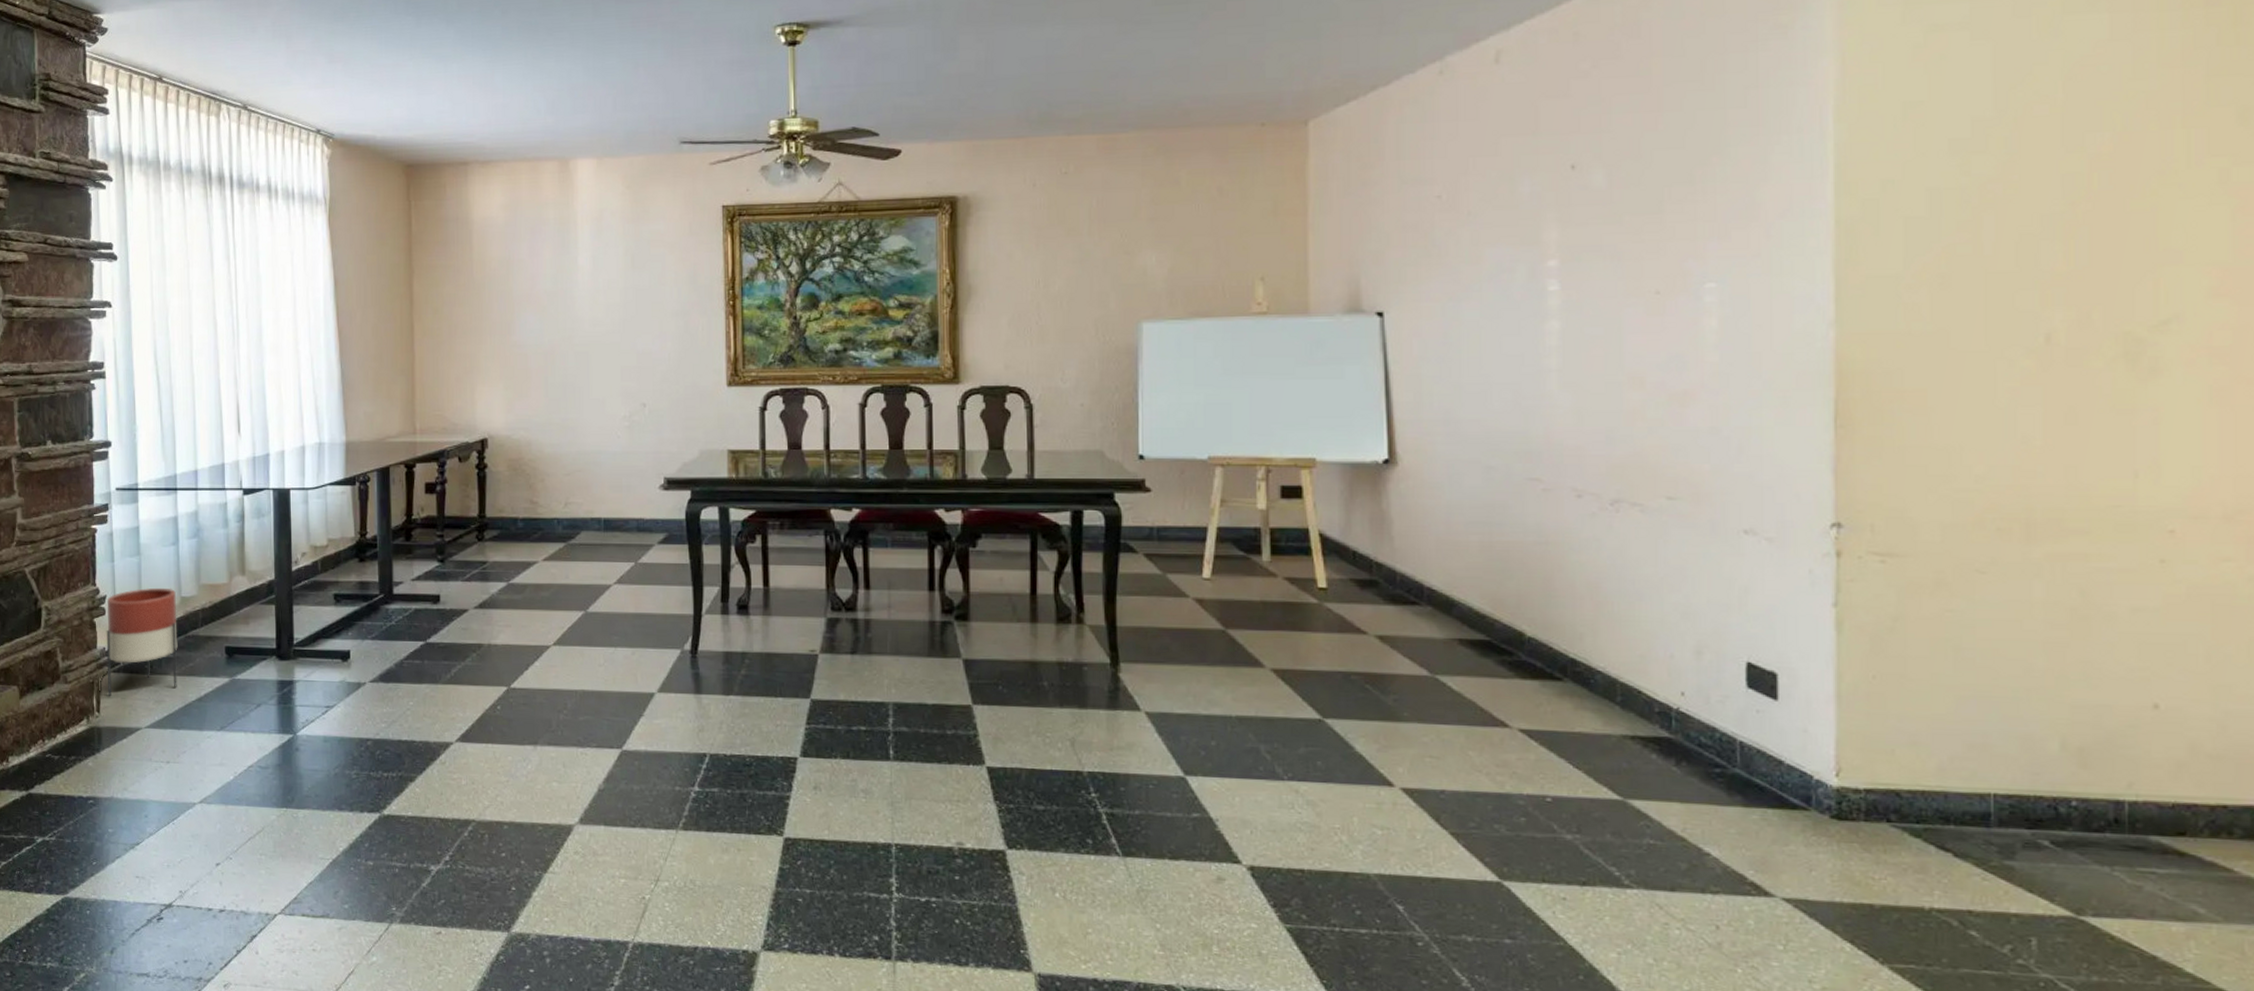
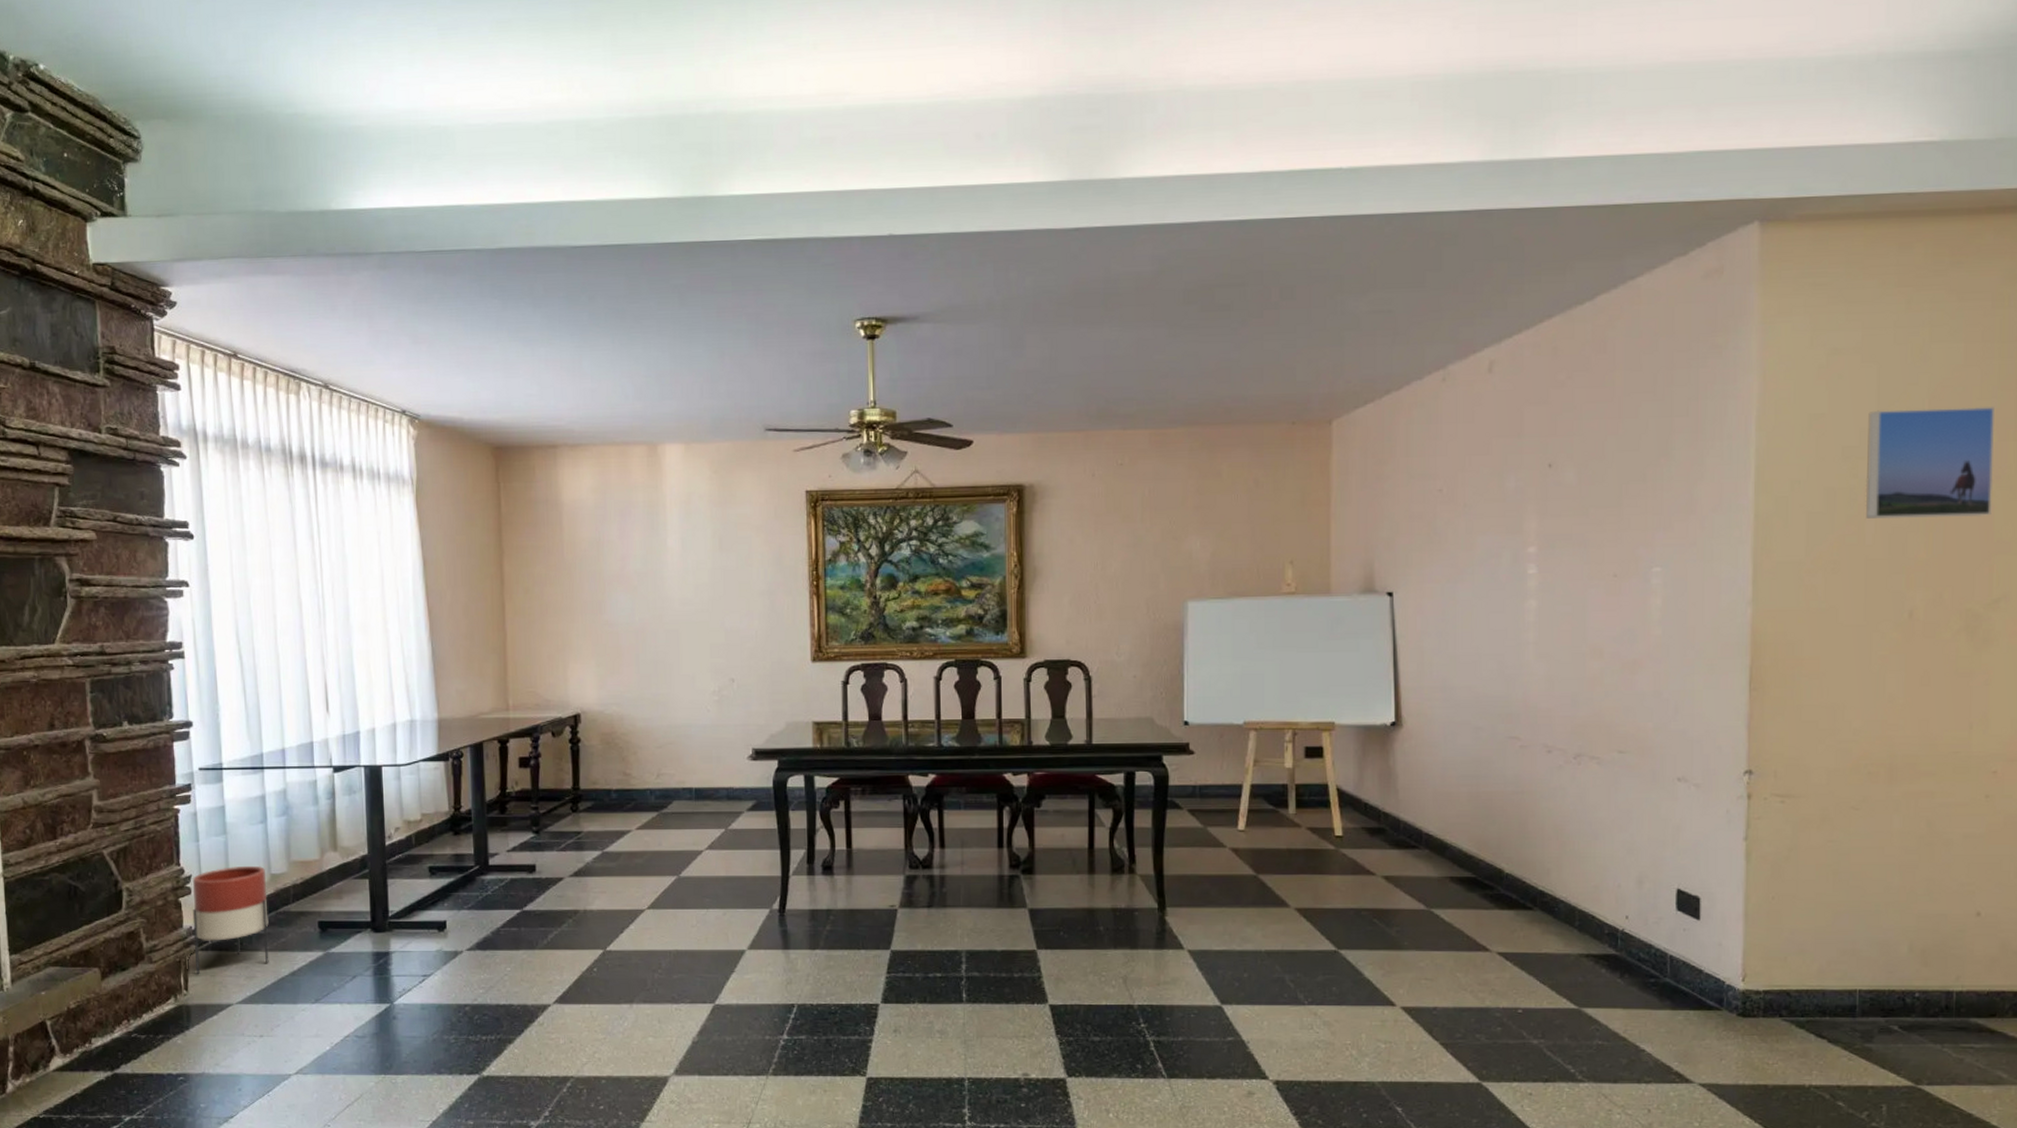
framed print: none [1981,87,2156,225] -> present [1865,405,1994,520]

